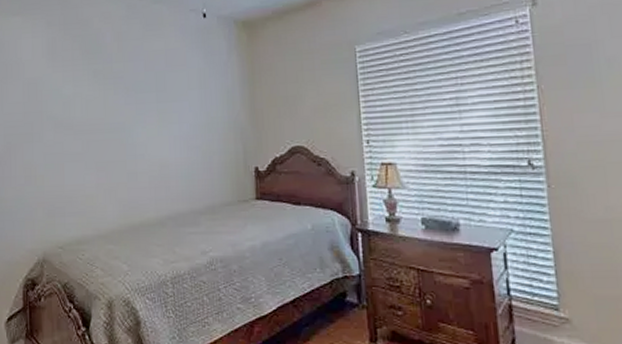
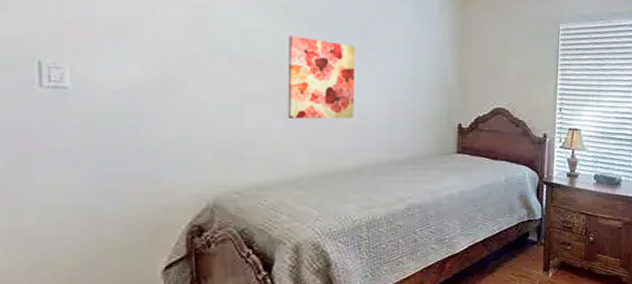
wall art: none [98,96,155,173] -> present [287,35,356,119]

